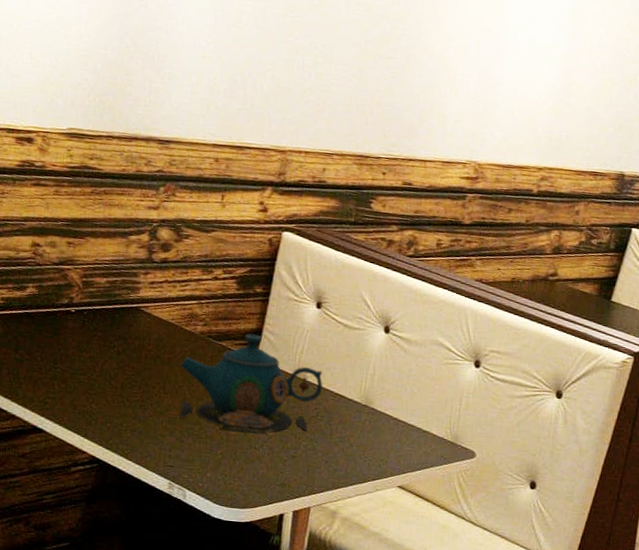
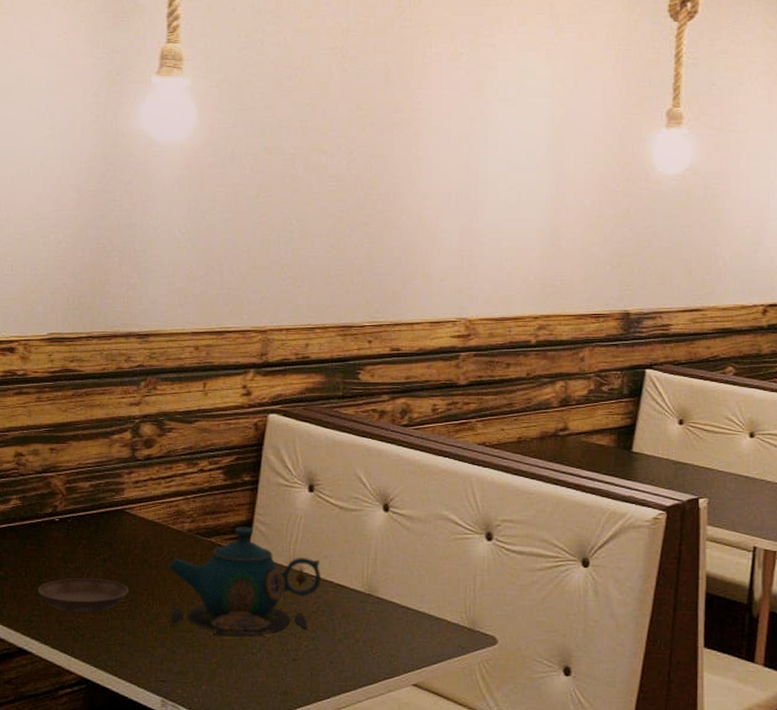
saucer: none [52,366,141,400] -> present [37,578,128,614]

